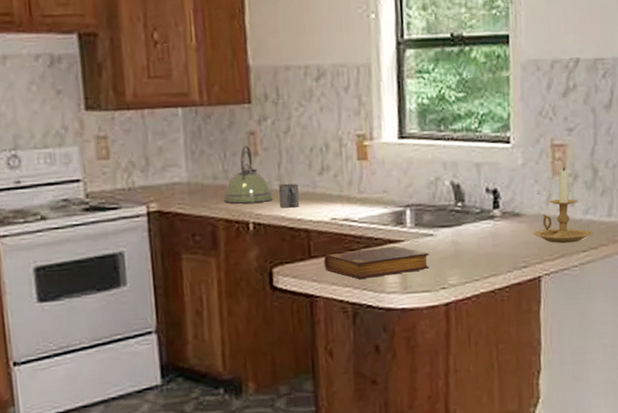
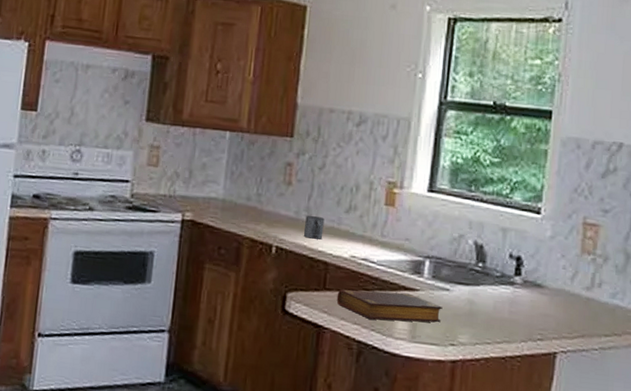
kettle: present [223,145,272,204] -> none [252,174,298,230]
candle holder: present [533,167,593,244] -> none [553,246,619,325]

